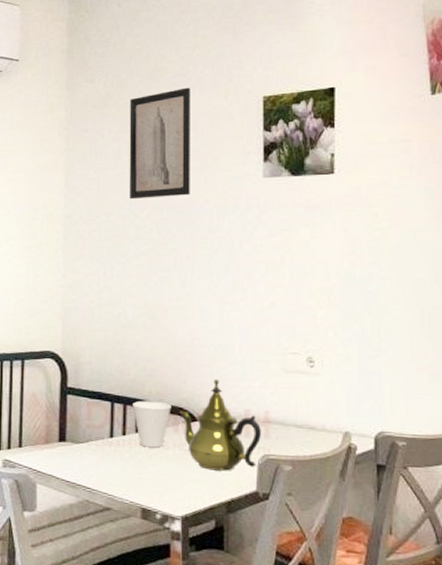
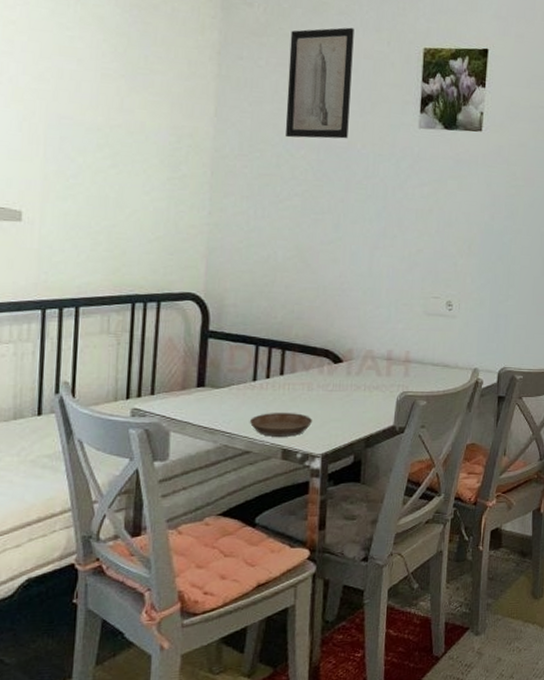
saucer: none [108,470,170,496] -> present [249,413,312,437]
cup: present [133,400,171,448] -> none [278,343,318,390]
teapot: present [179,380,261,471] -> none [325,322,401,409]

